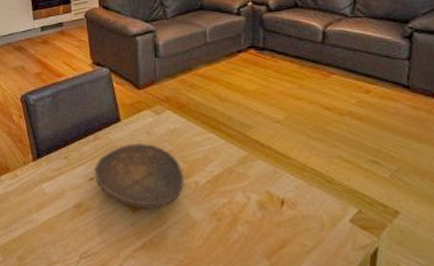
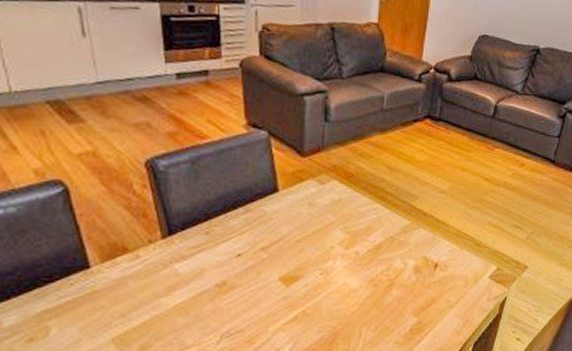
decorative bowl: present [94,143,184,209] -> none [243,215,345,282]

